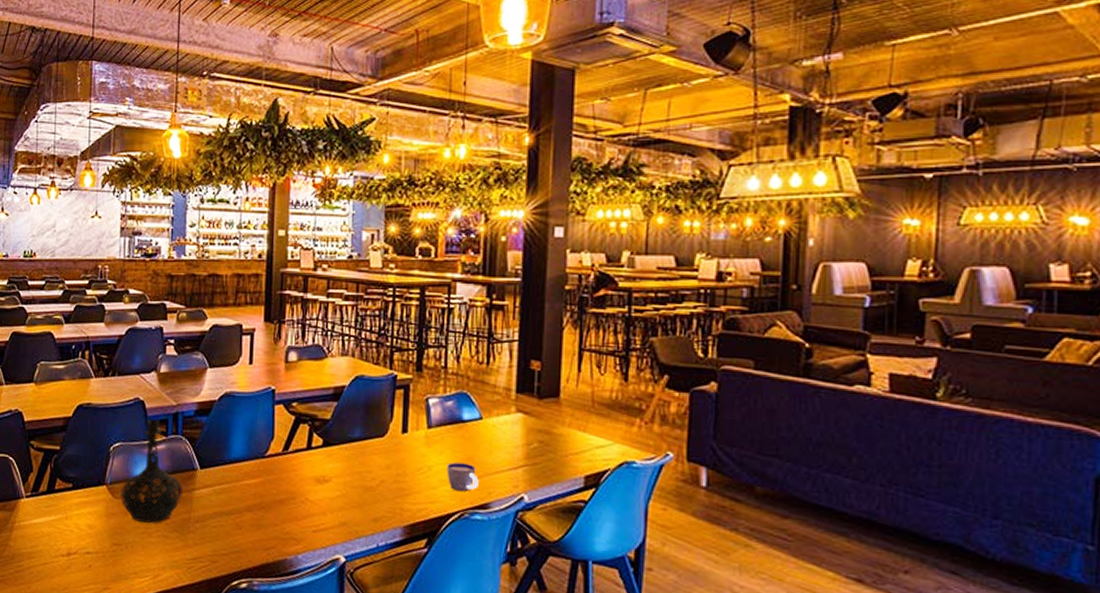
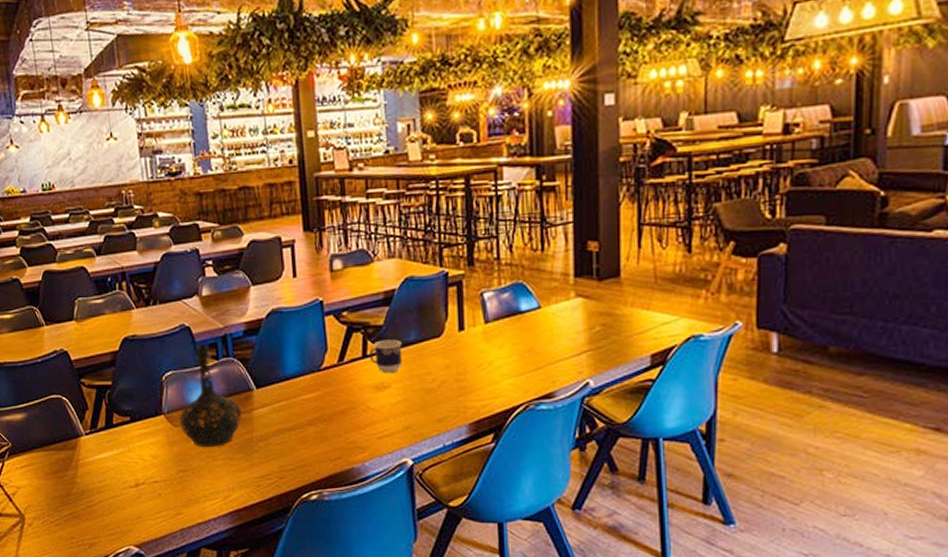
cup: none [314,433,346,468] -> present [369,339,403,374]
cup: present [446,462,479,492] -> none [508,355,542,384]

